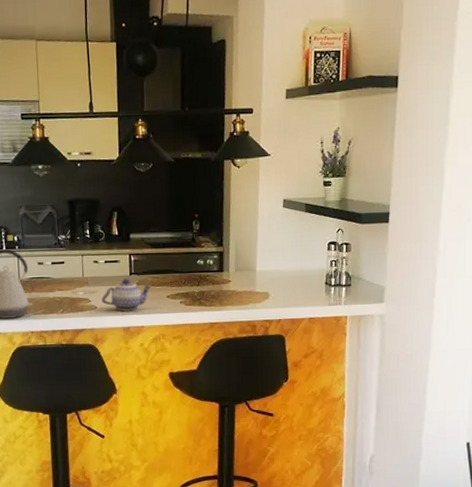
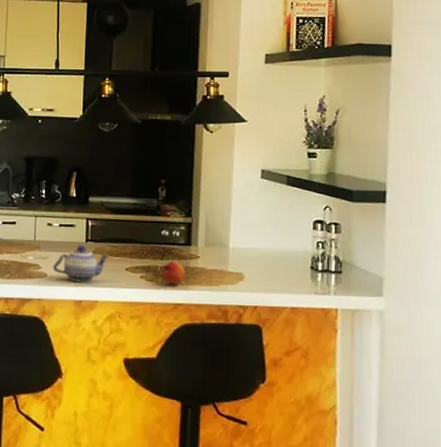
fruit: none [199,286,219,307] -> present [162,260,185,285]

